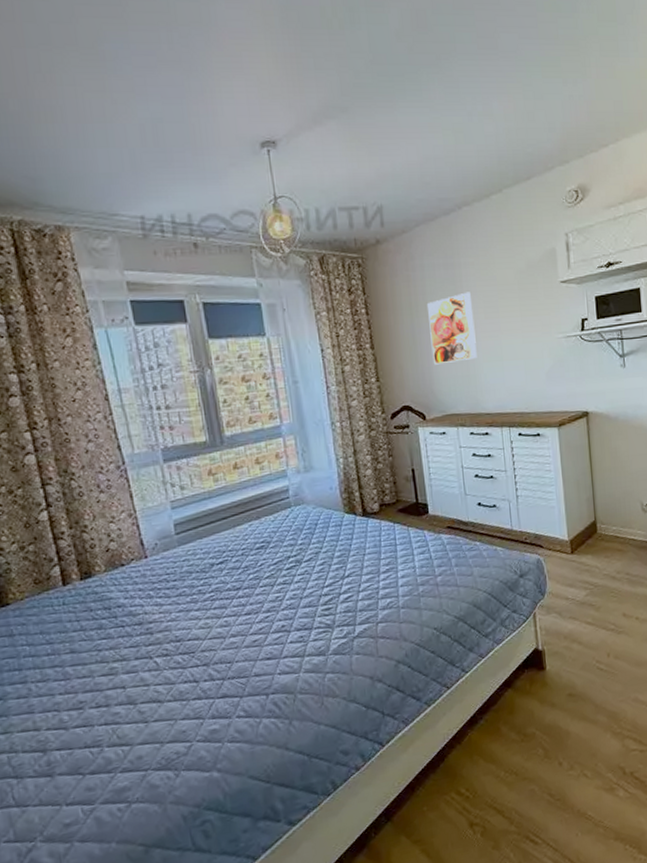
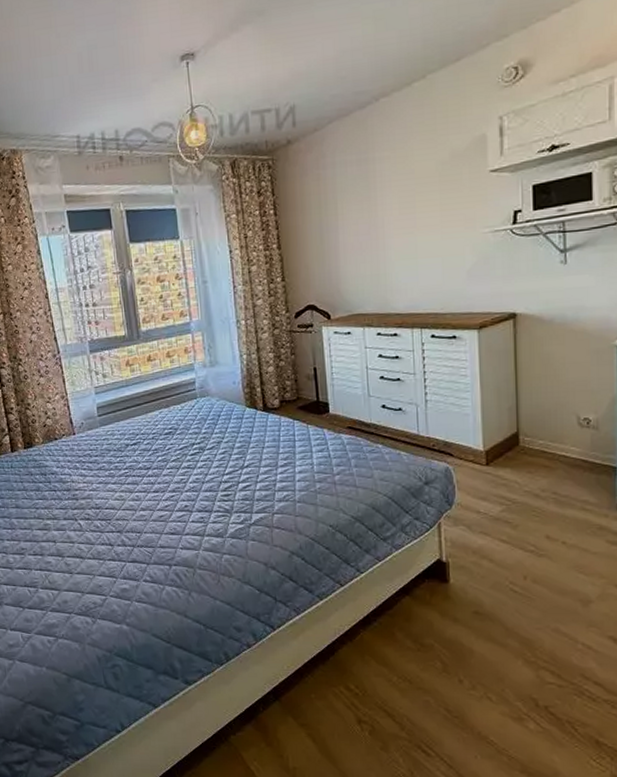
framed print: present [426,292,477,365] -> none [336,187,389,264]

